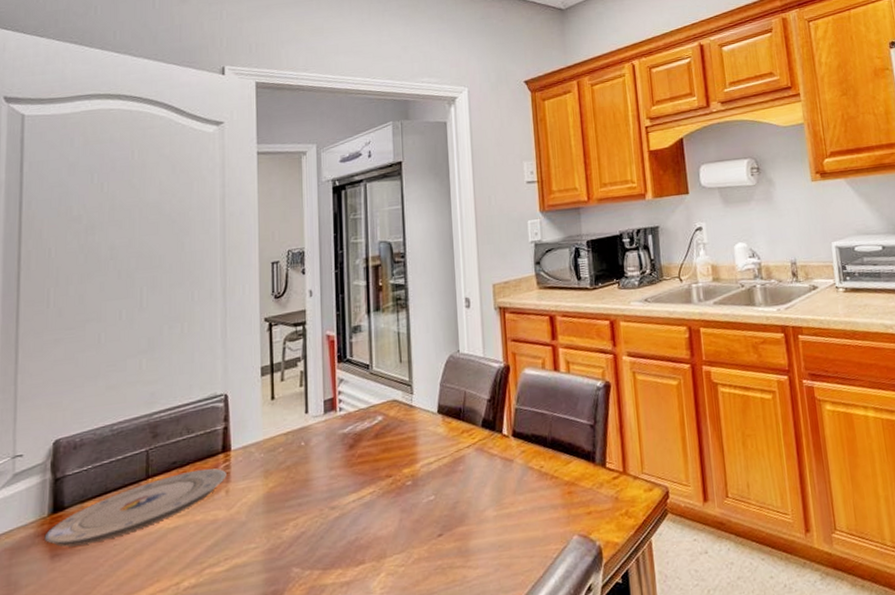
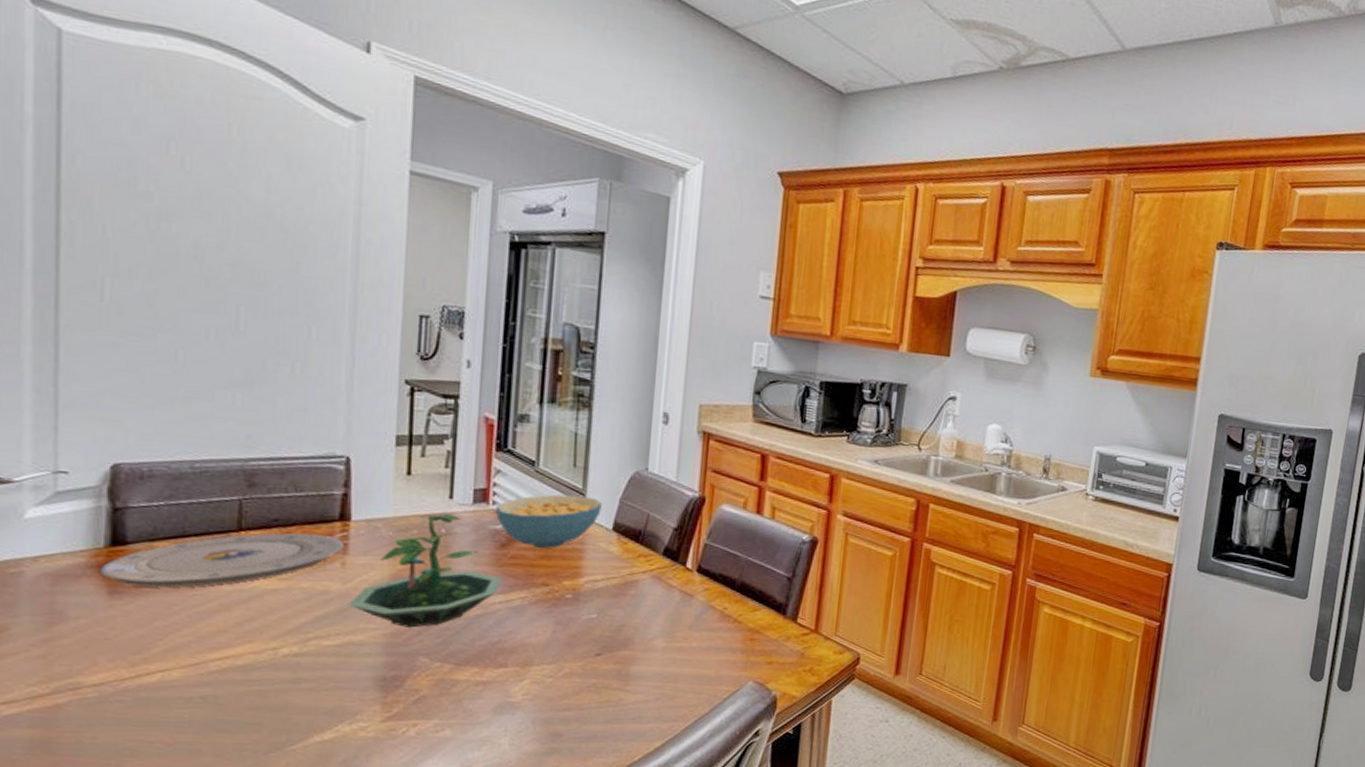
terrarium: none [234,427,354,542] -> present [349,514,504,628]
cereal bowl: none [342,386,426,443] -> present [495,494,602,548]

